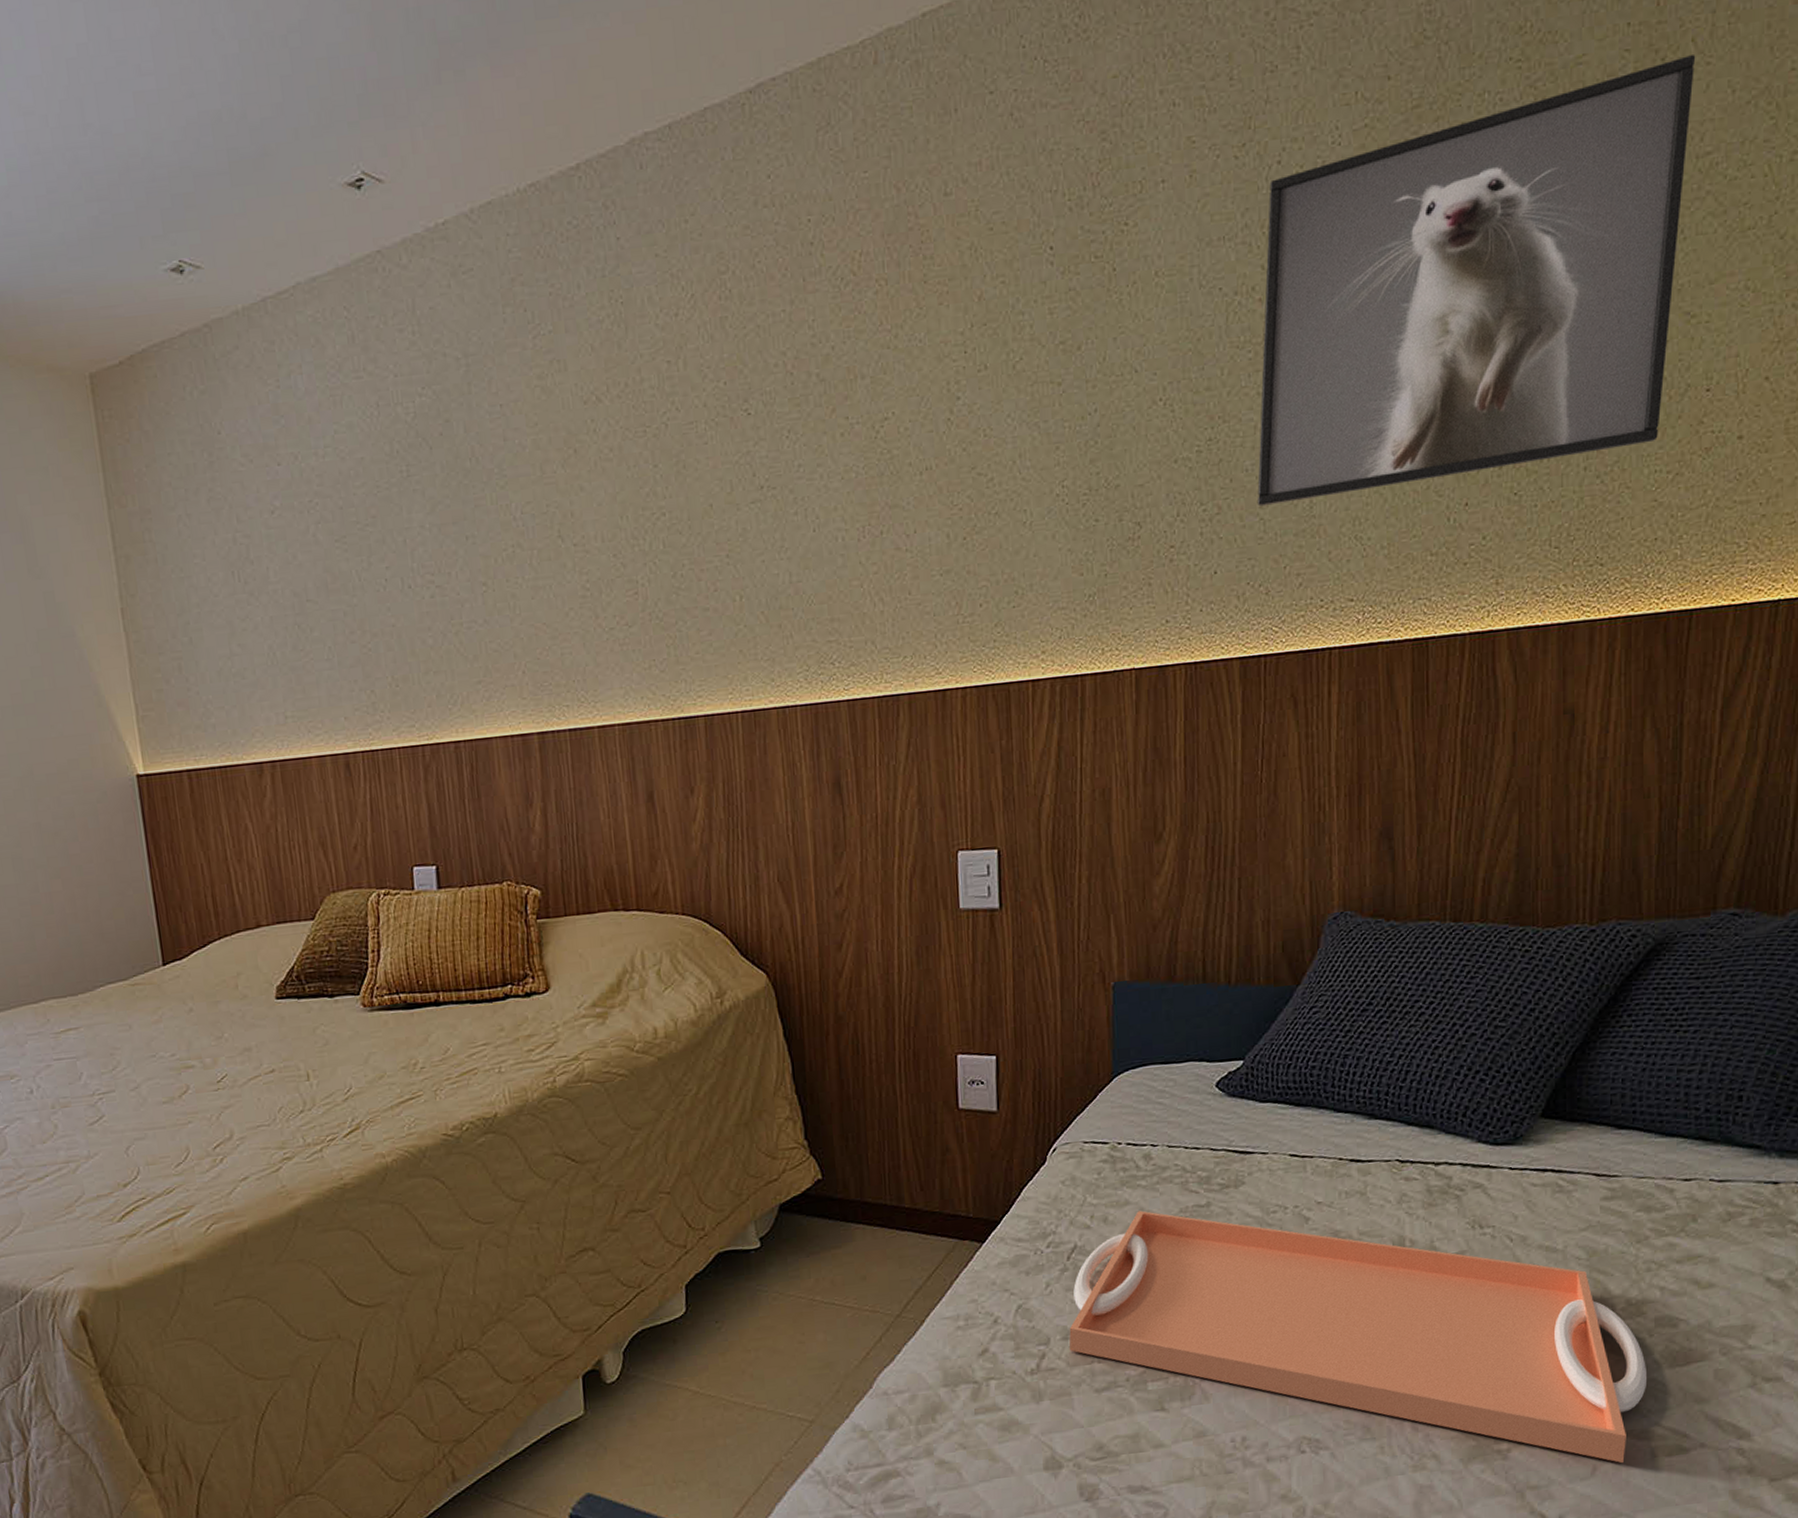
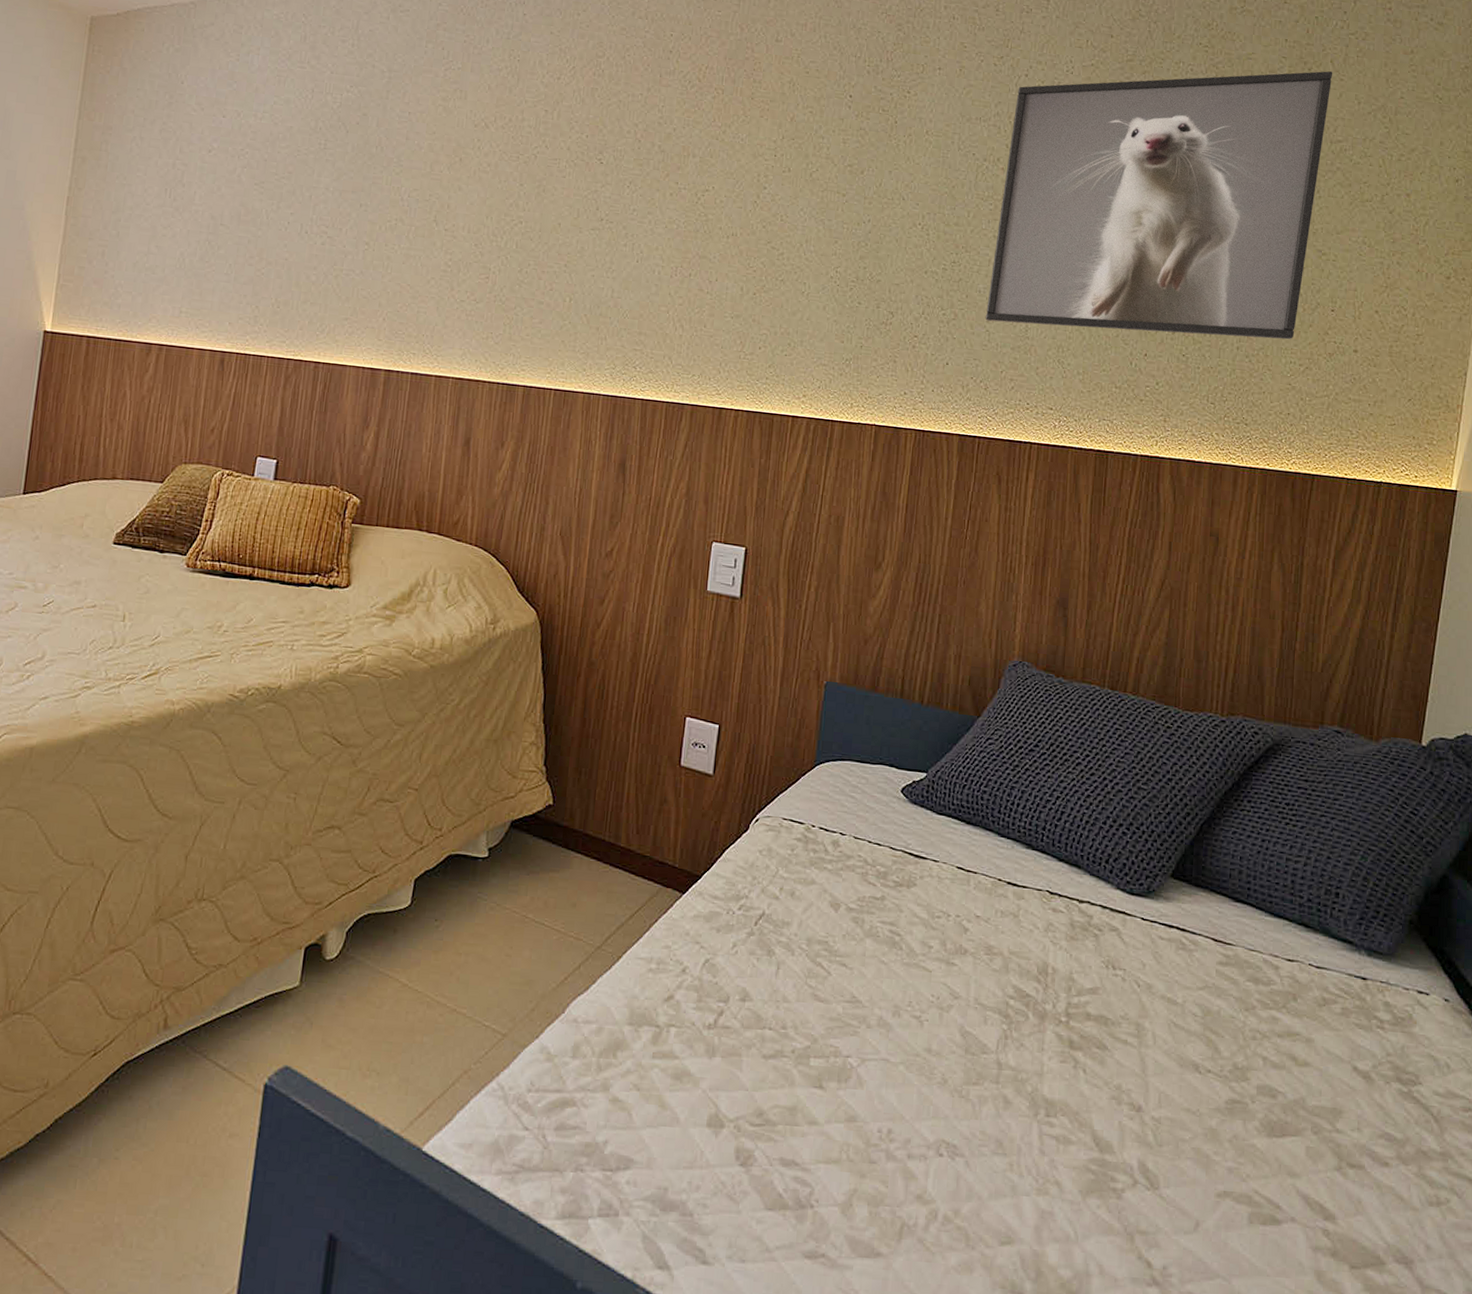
serving tray: present [1068,1210,1648,1463] -> none [745,891,1248,1223]

